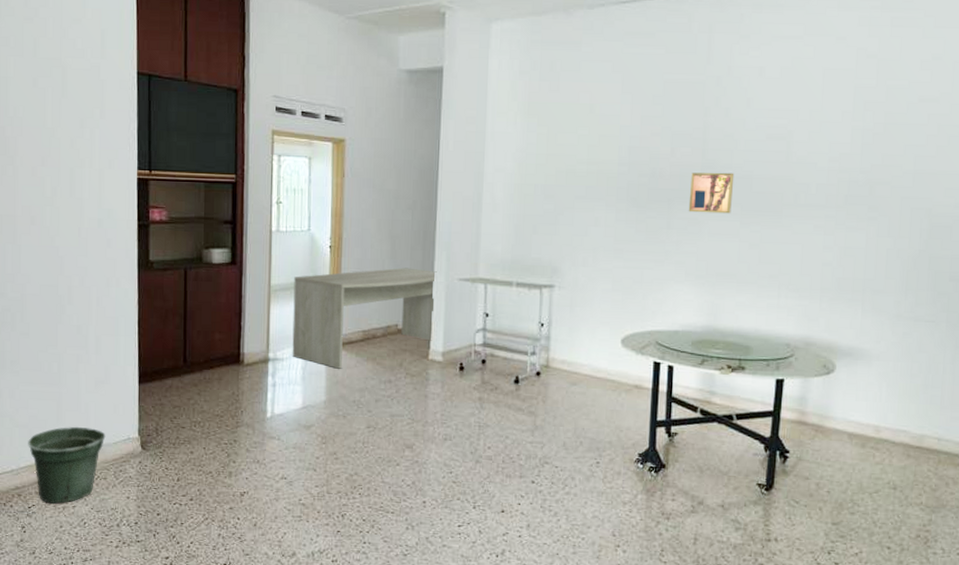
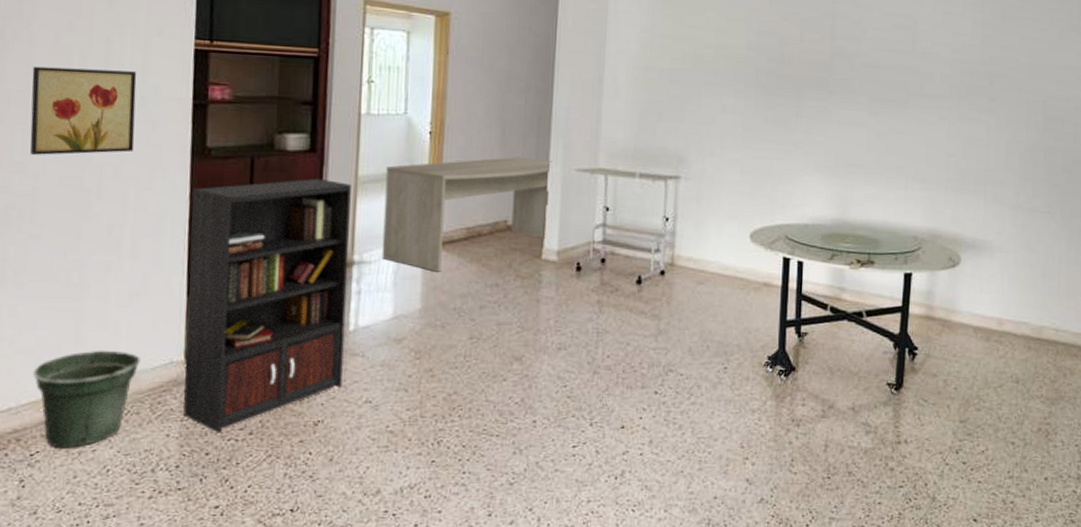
wall art: none [17,195,95,268] -> present [30,66,137,155]
bookcase: none [139,287,266,498] -> present [183,178,351,433]
wall art: present [688,172,735,214] -> none [817,60,863,103]

